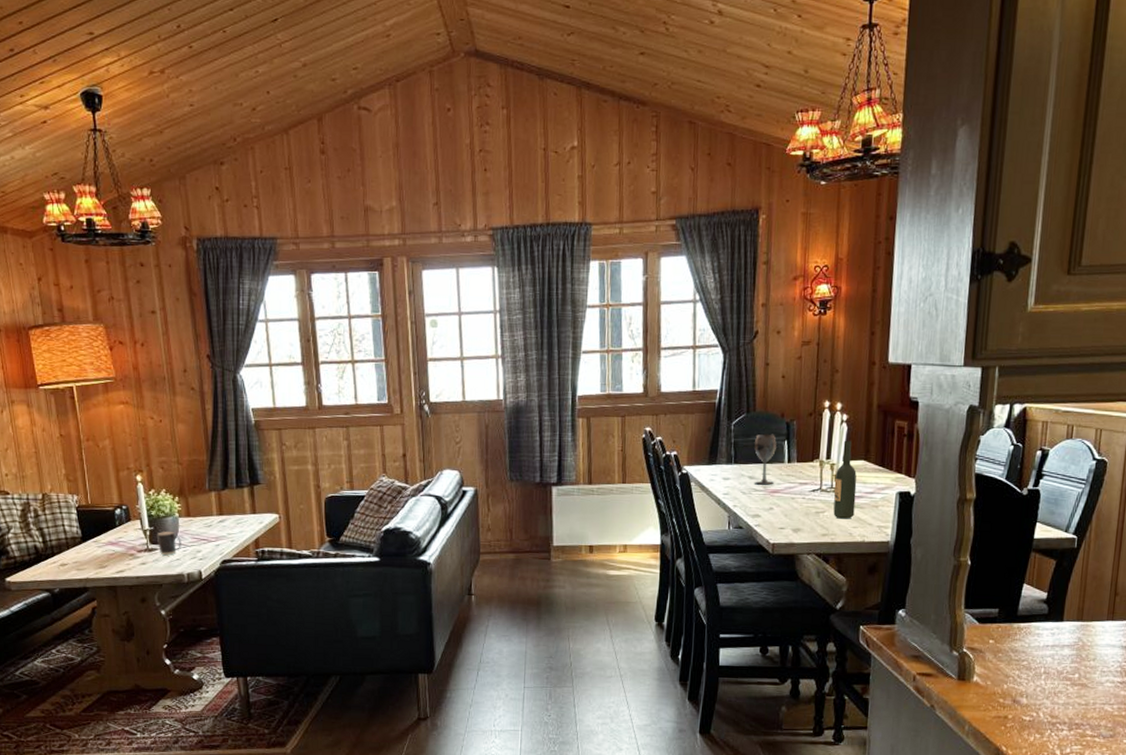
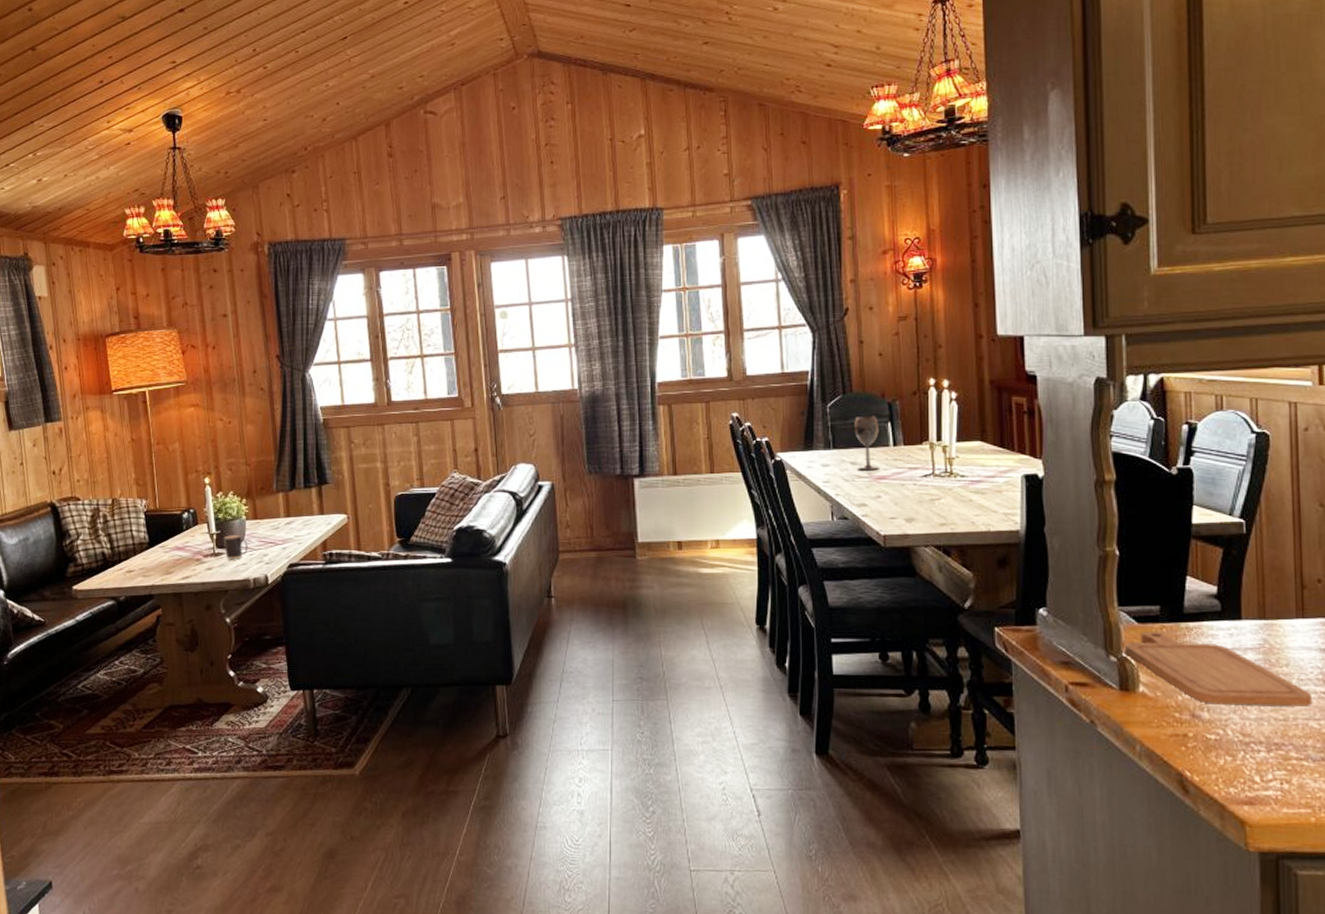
wine bottle: present [833,440,857,519] -> none [948,420,975,506]
chopping board: none [965,630,1110,694] -> present [1124,631,1312,707]

